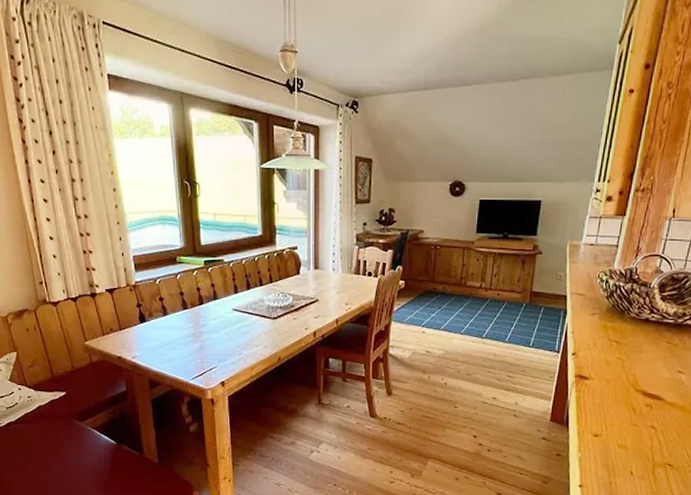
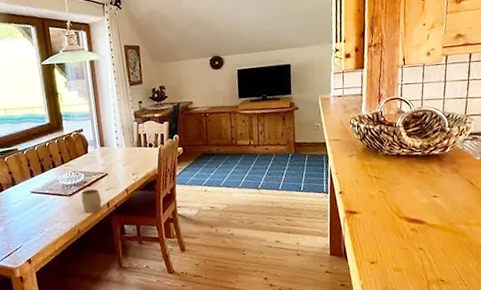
mug: none [286,315,308,341] -> present [81,189,102,213]

